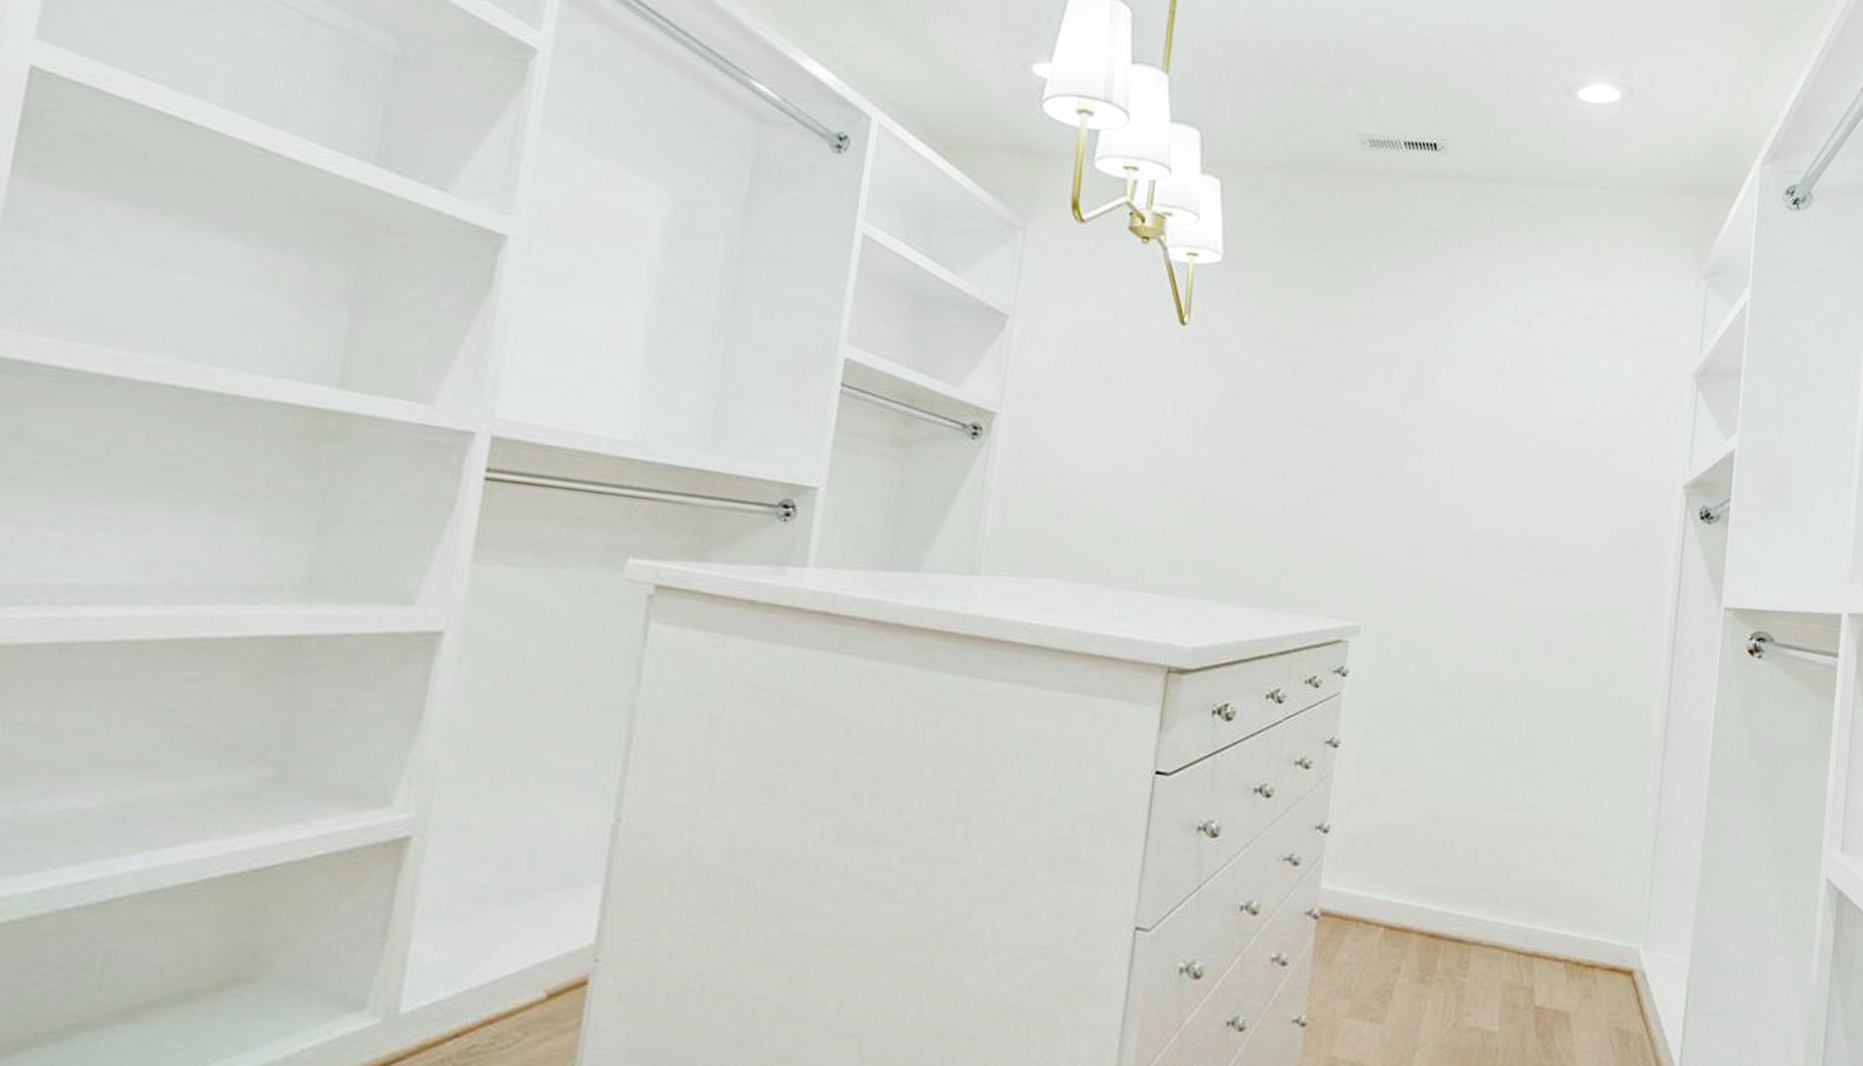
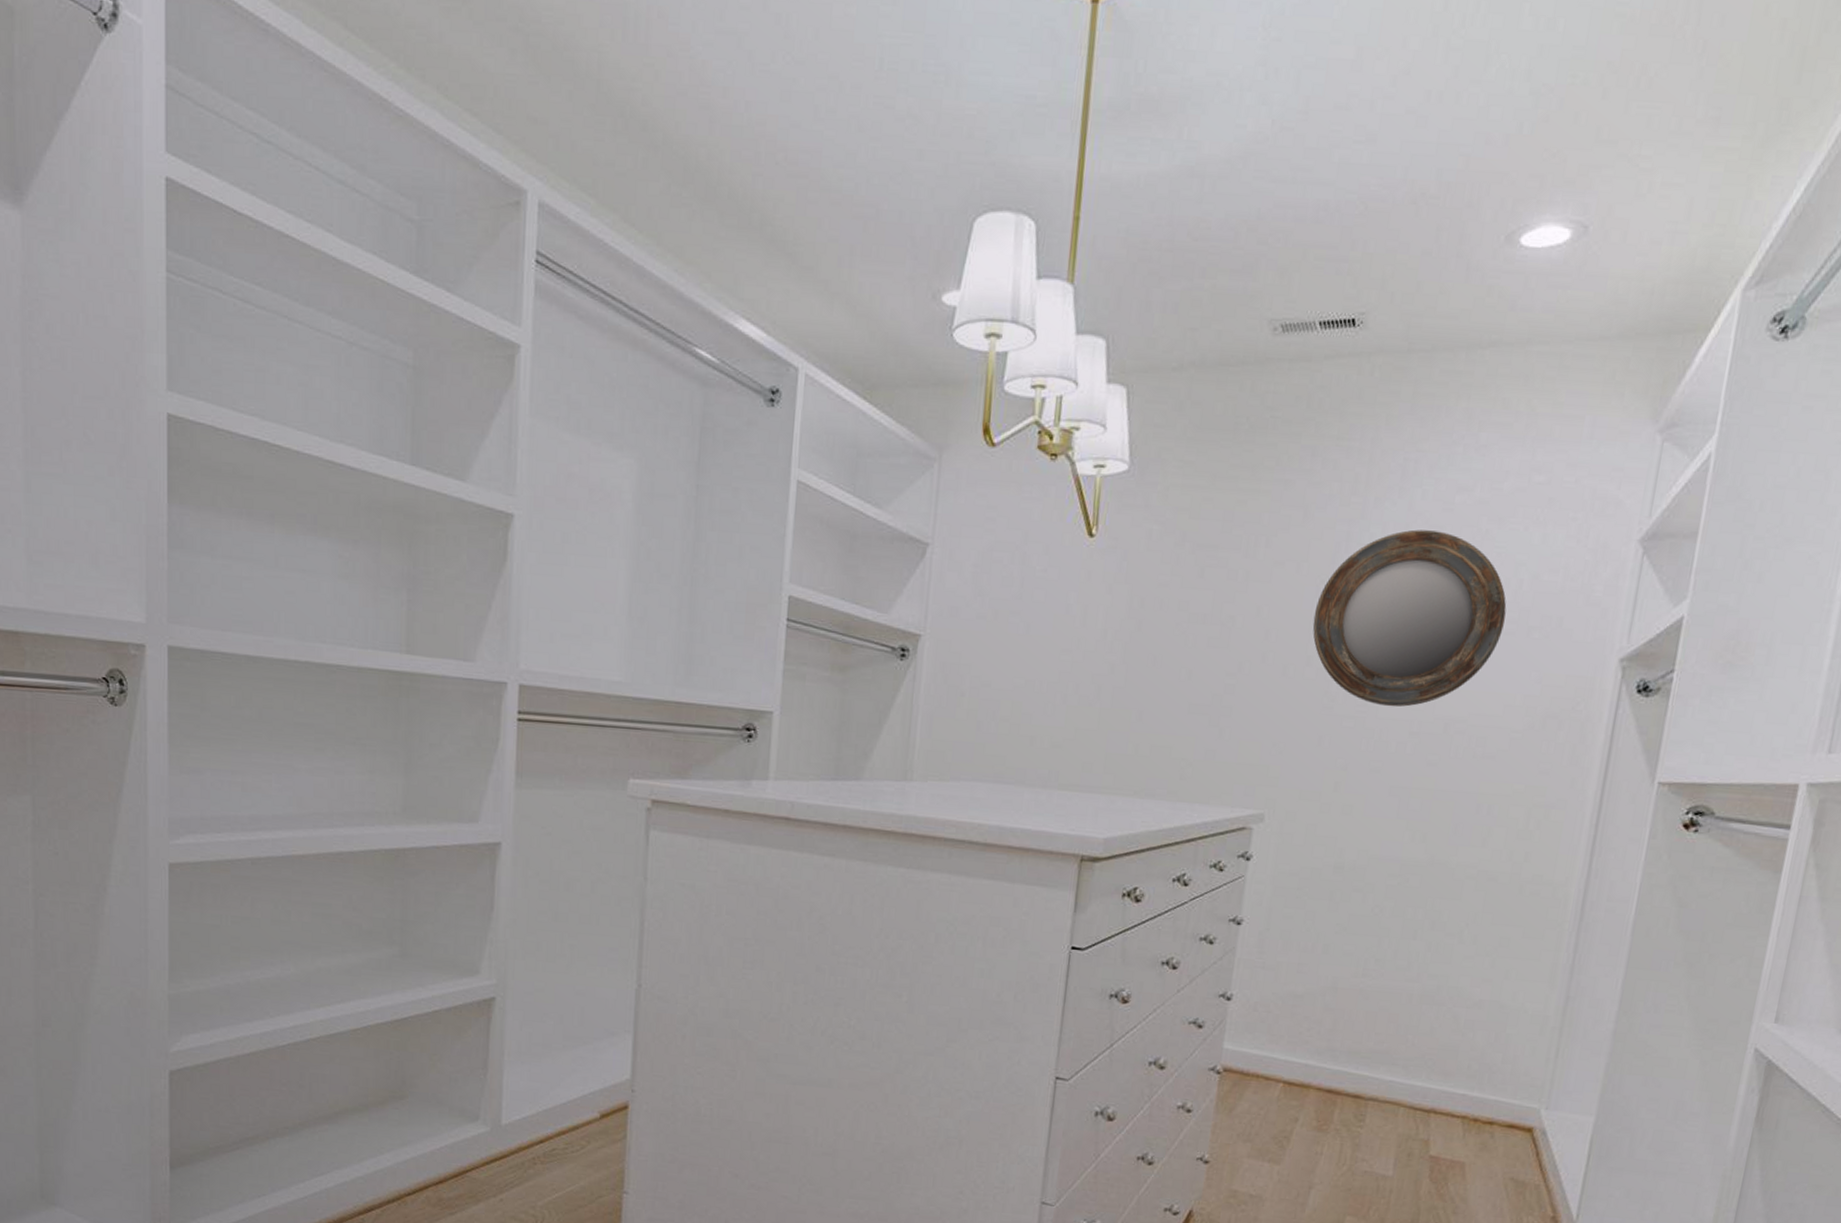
home mirror: none [1404,347,1583,521] -> present [1312,529,1507,707]

